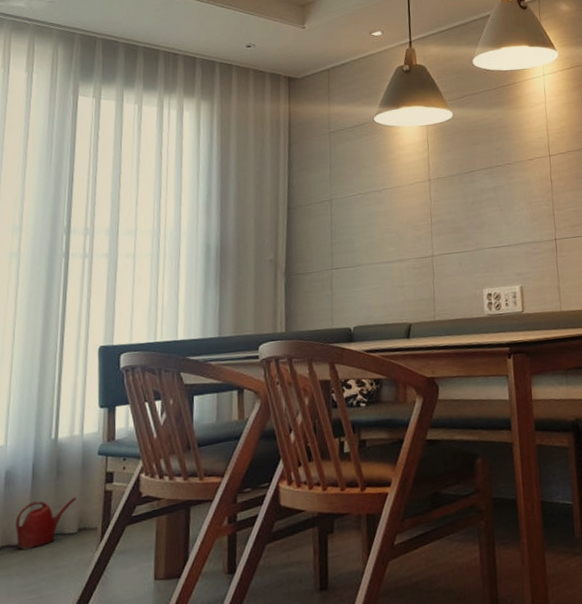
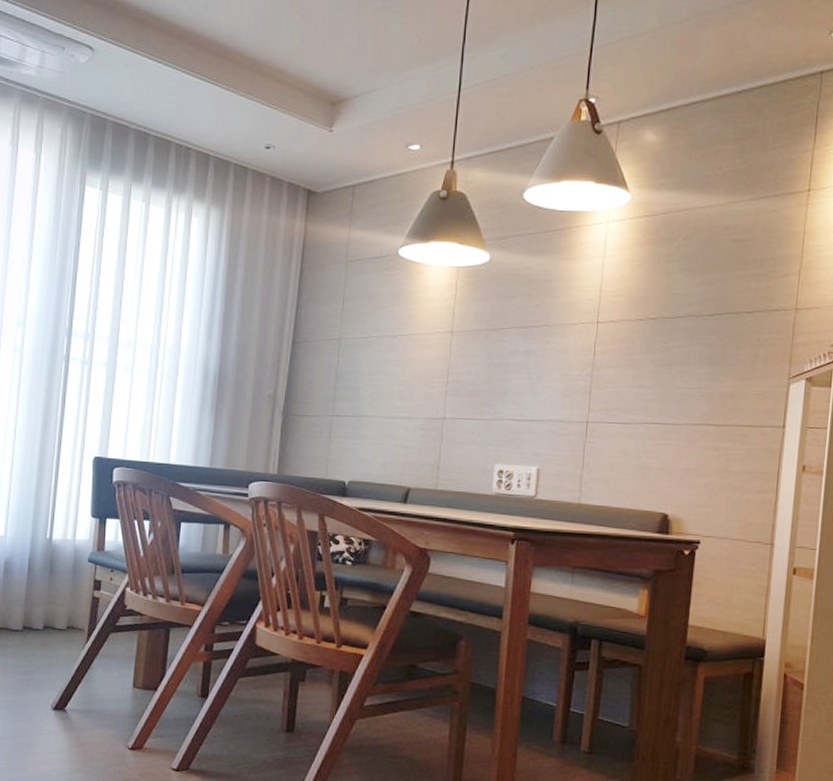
watering can: present [16,497,78,550] -> none [12,593,68,636]

